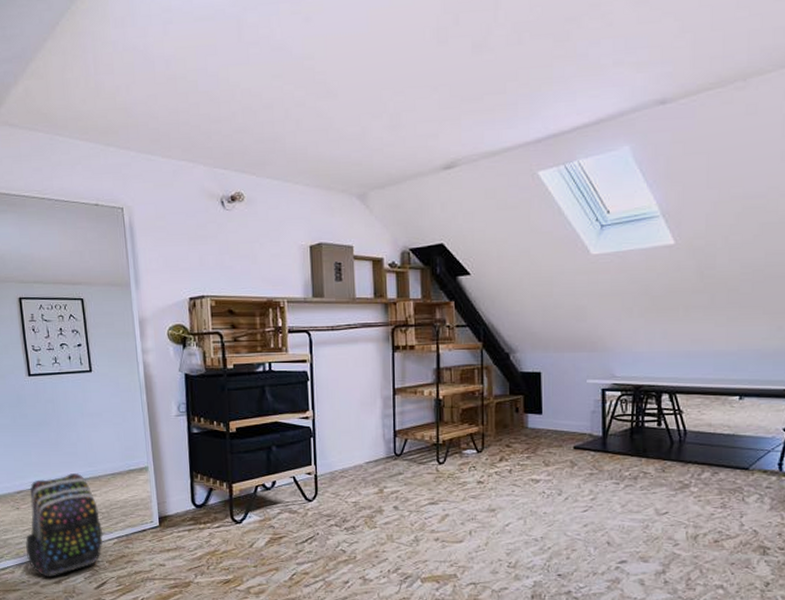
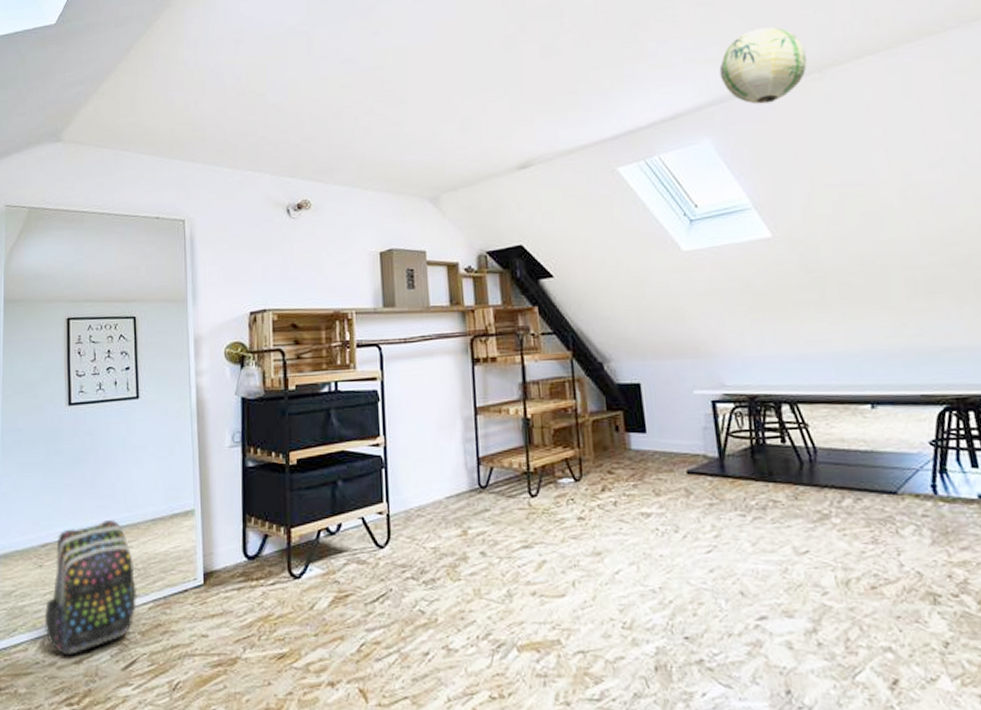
paper lantern: none [647,30,734,112] -> present [719,27,808,105]

